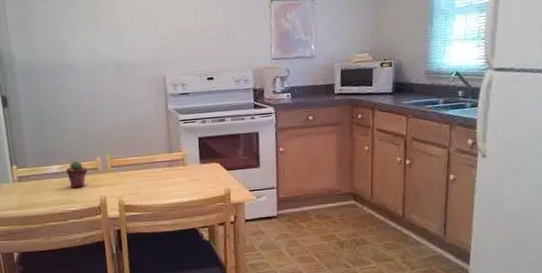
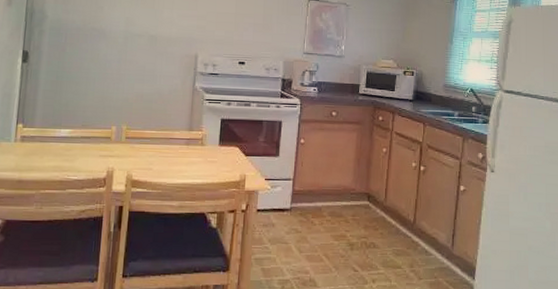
potted succulent: present [66,160,88,189] -> none [75,127,100,156]

